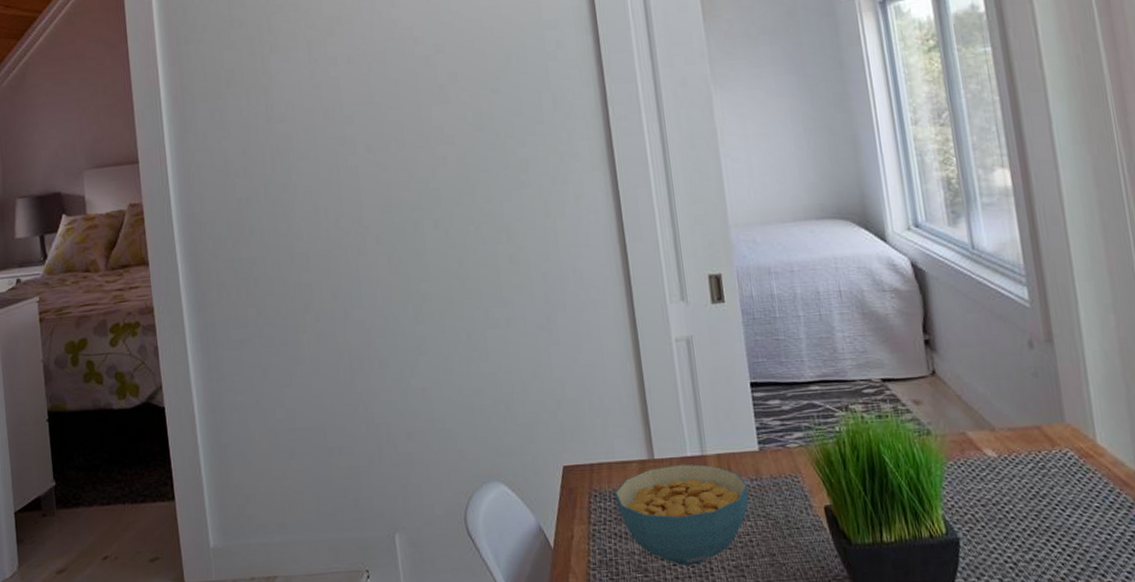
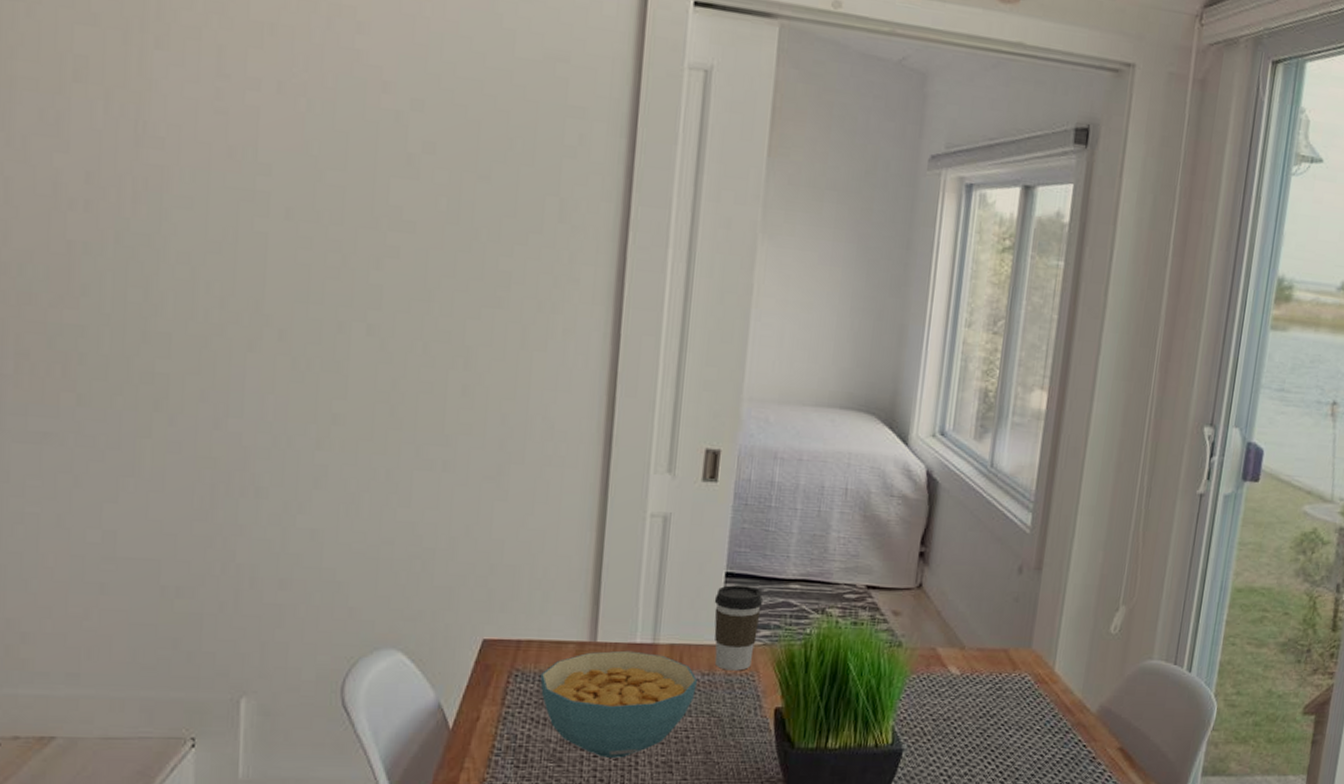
coffee cup: none [745,392,793,474] -> present [714,585,764,671]

